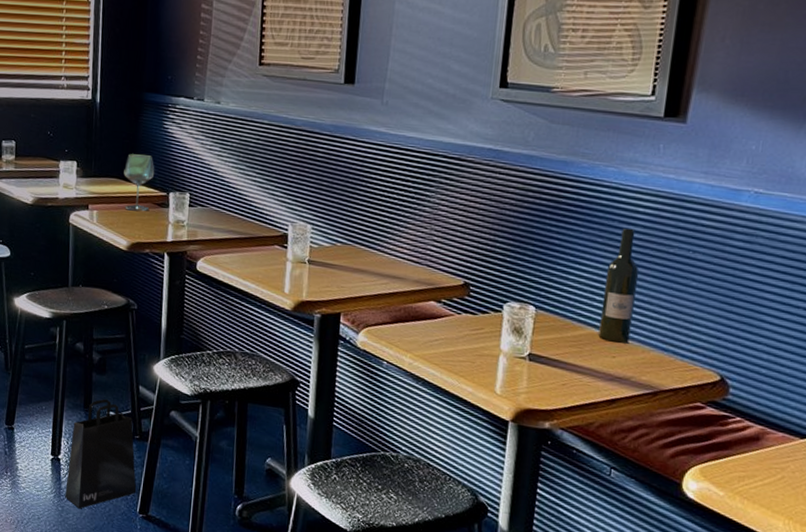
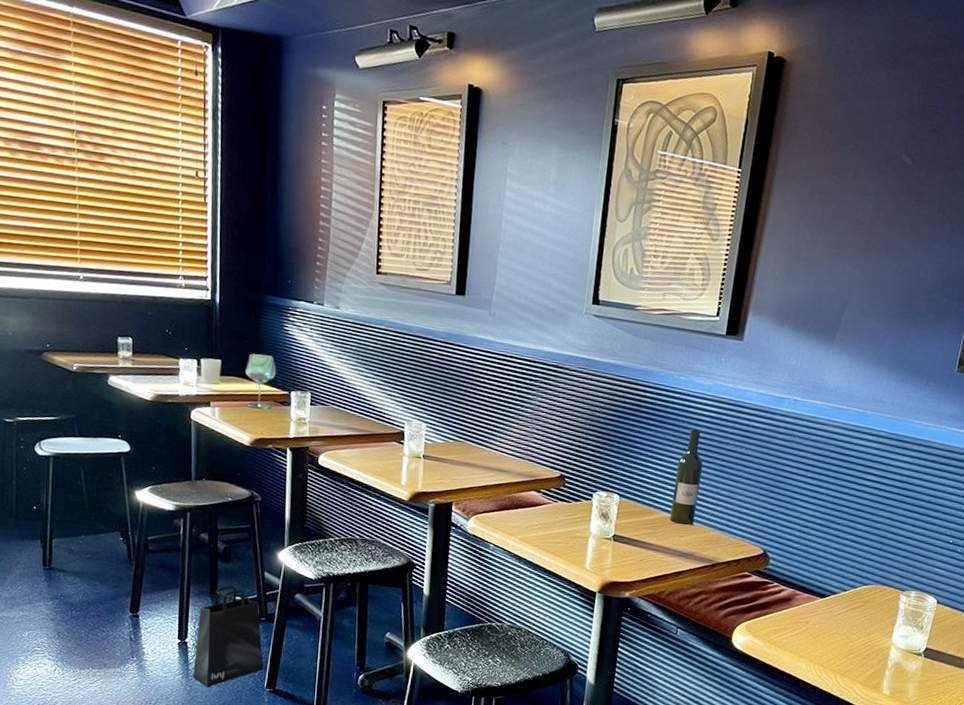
candle holder: none [80,159,101,187] -> present [200,358,222,385]

